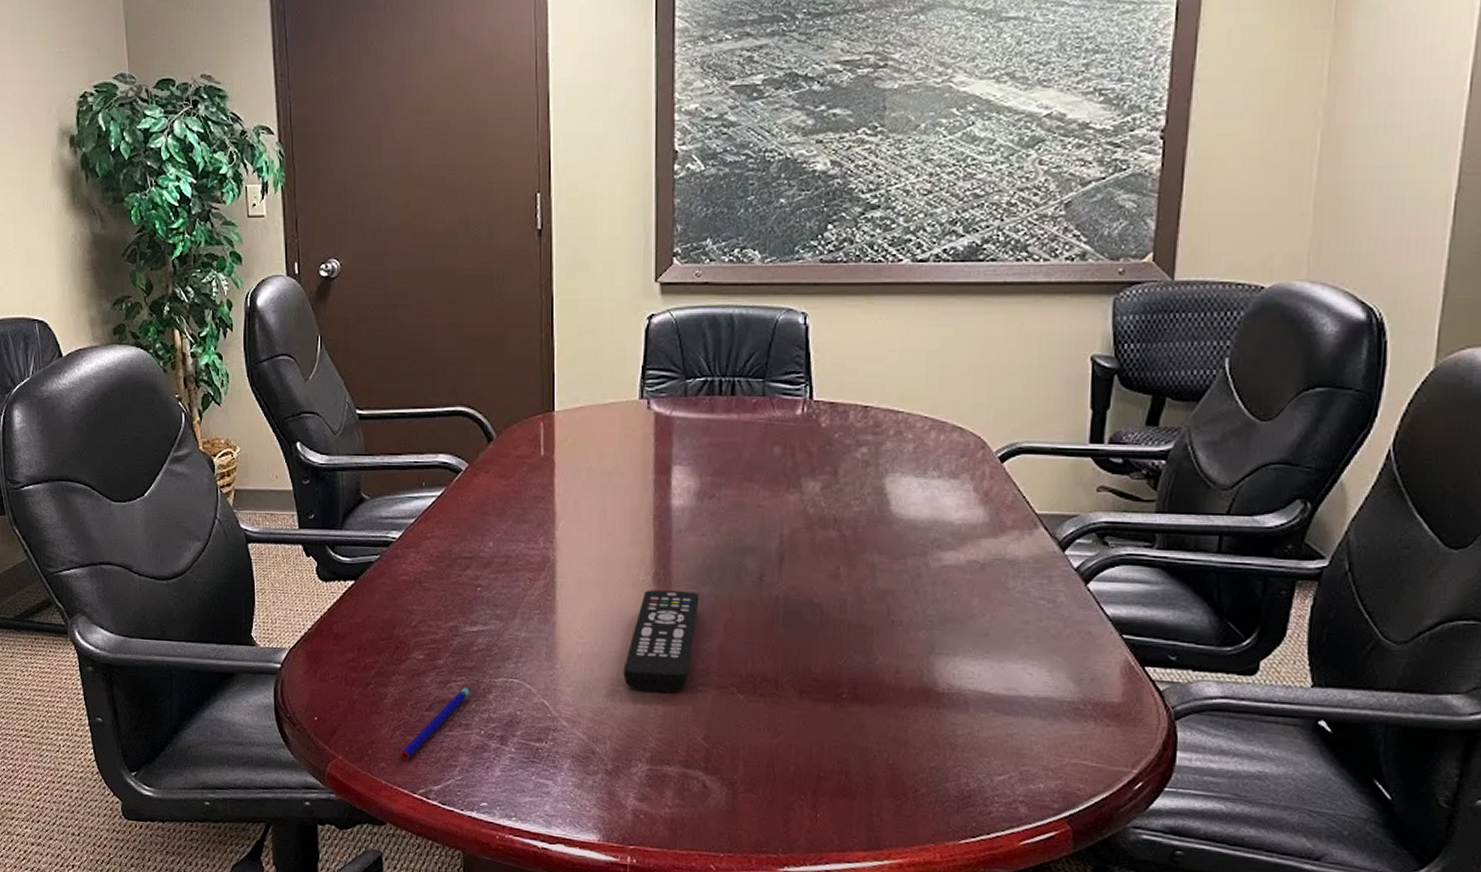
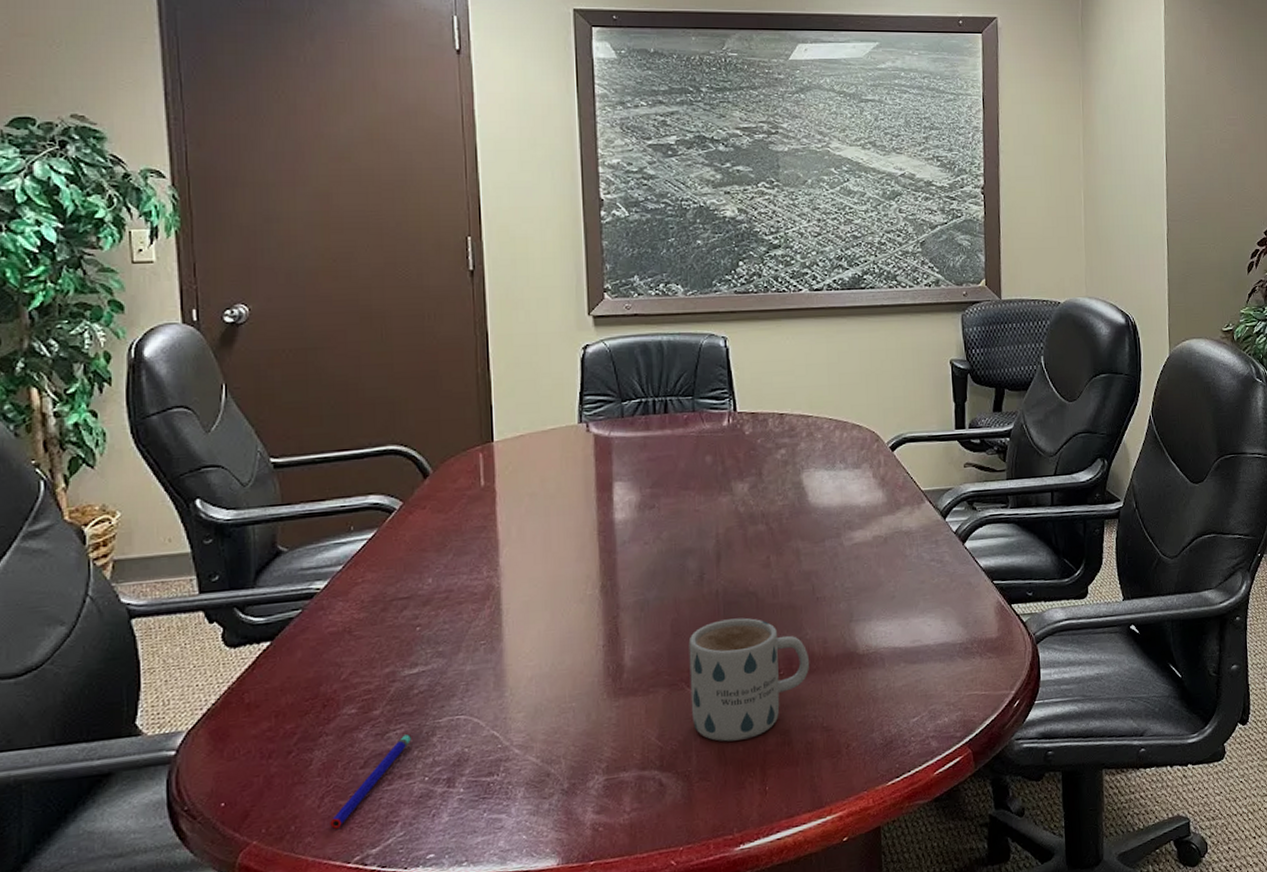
remote control: present [623,590,699,693] -> none [575,598,646,704]
mug: none [741,628,878,760] -> present [688,617,810,742]

